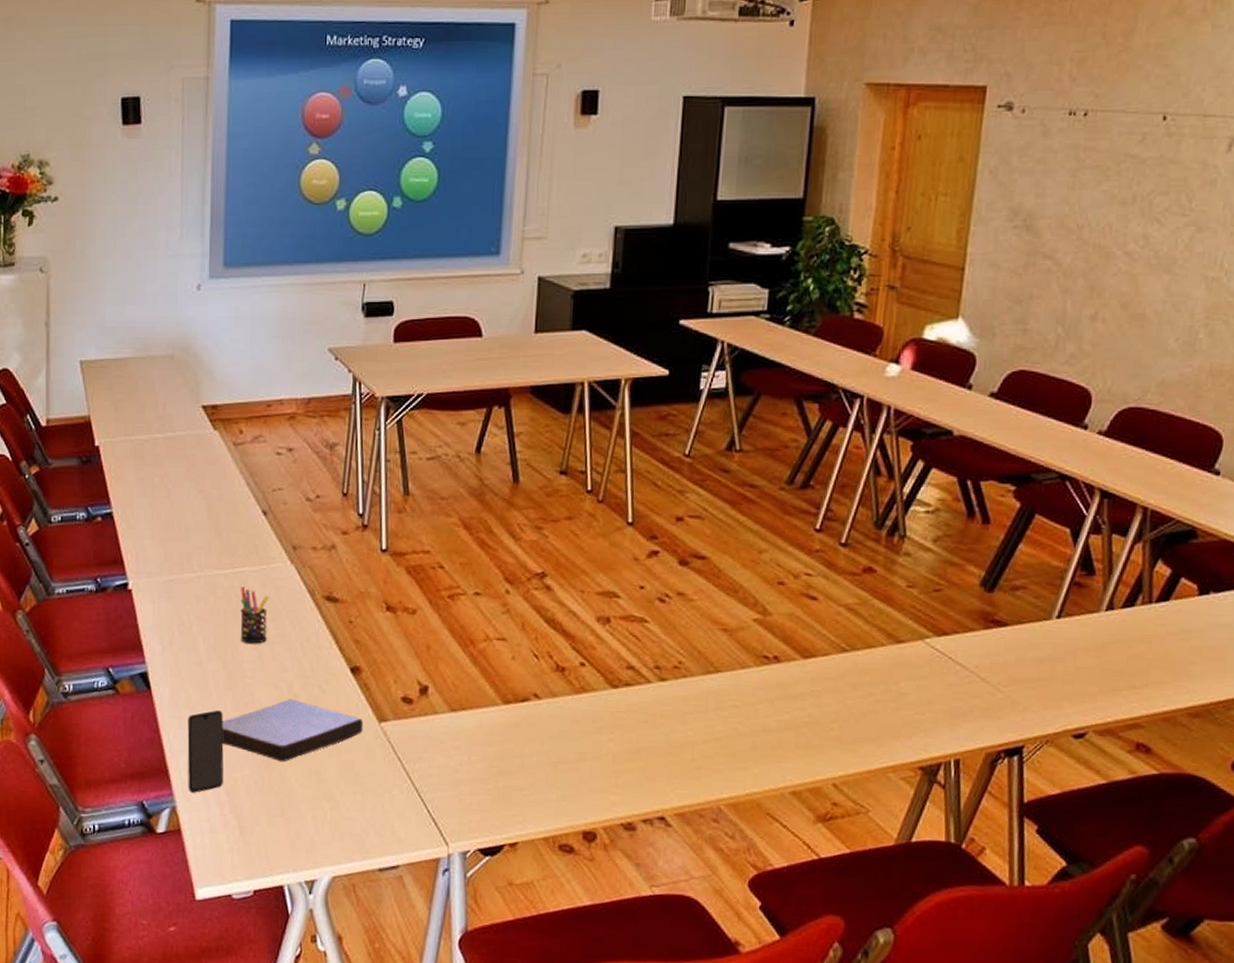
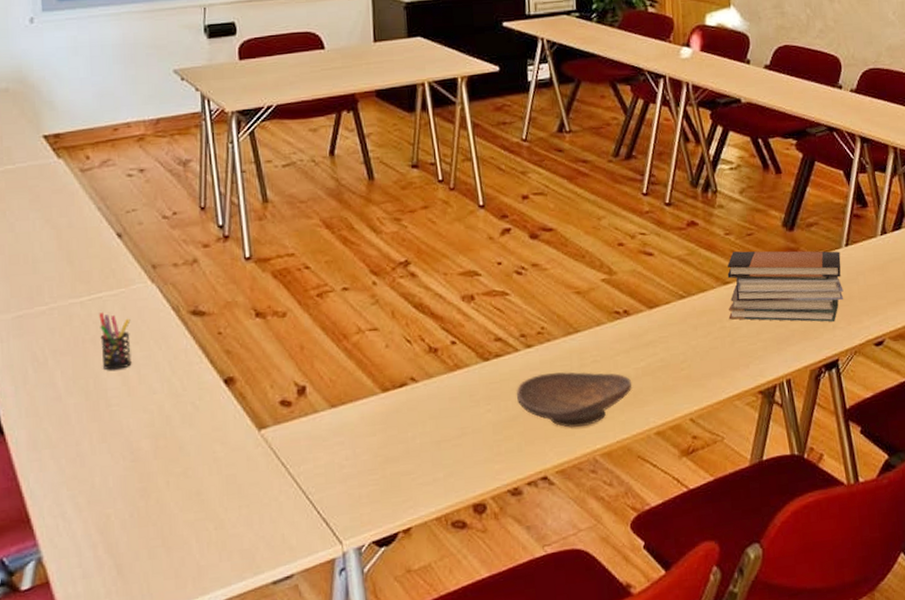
smartphone: present [187,709,224,793] -> none [49,444,94,539]
book: present [221,699,363,762] -> none [88,421,243,489]
decorative bowl: none [642,711,772,773] -> present [516,372,633,429]
book stack: none [896,608,1049,703] -> present [727,251,844,322]

